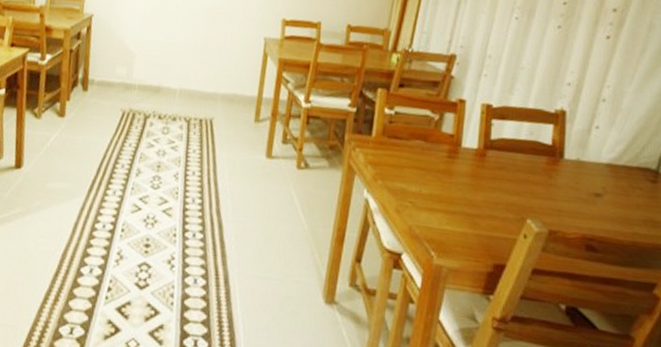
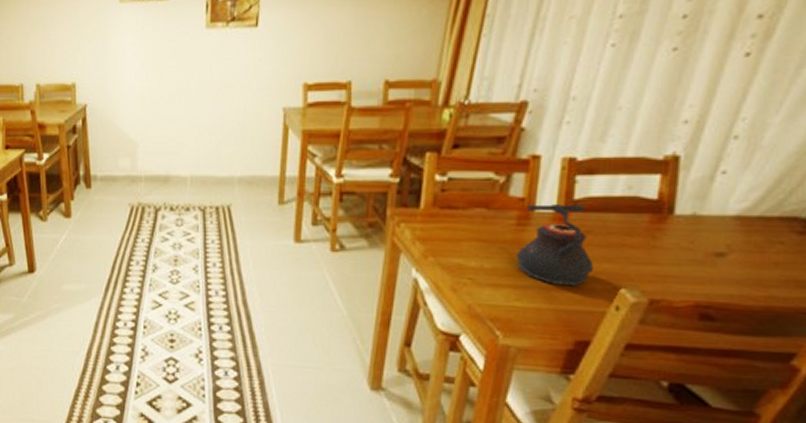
teapot: none [447,141,506,215] -> present [516,204,593,286]

